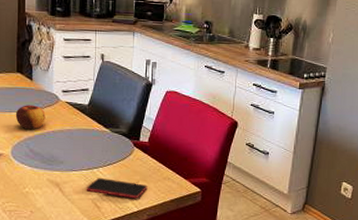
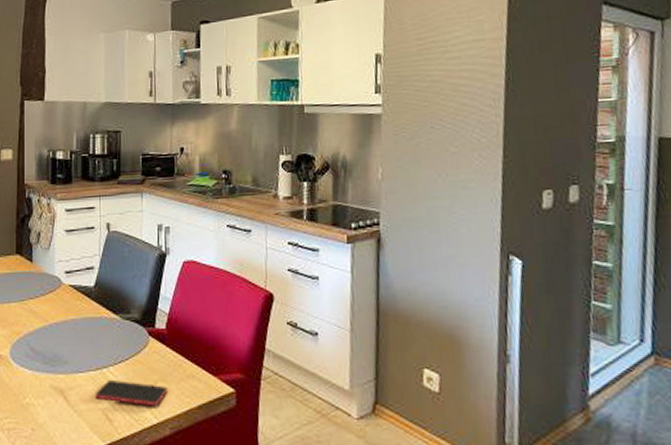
apple: present [15,105,46,130] -> none [14,292,47,323]

